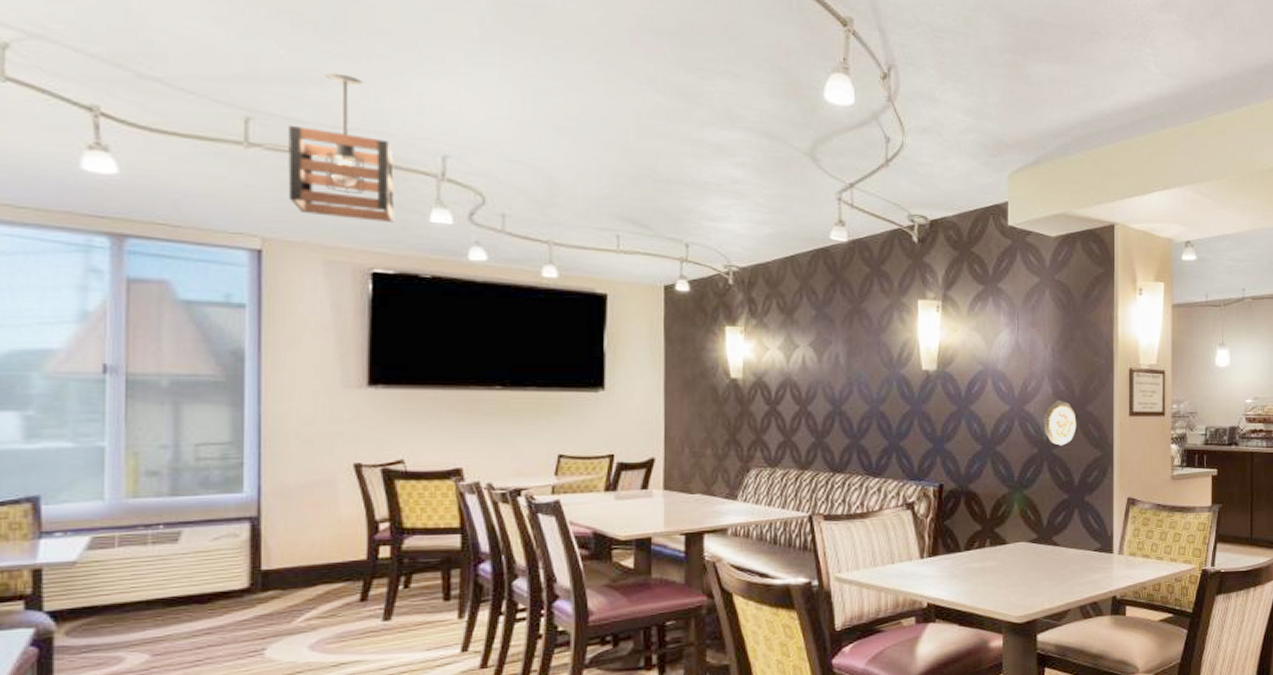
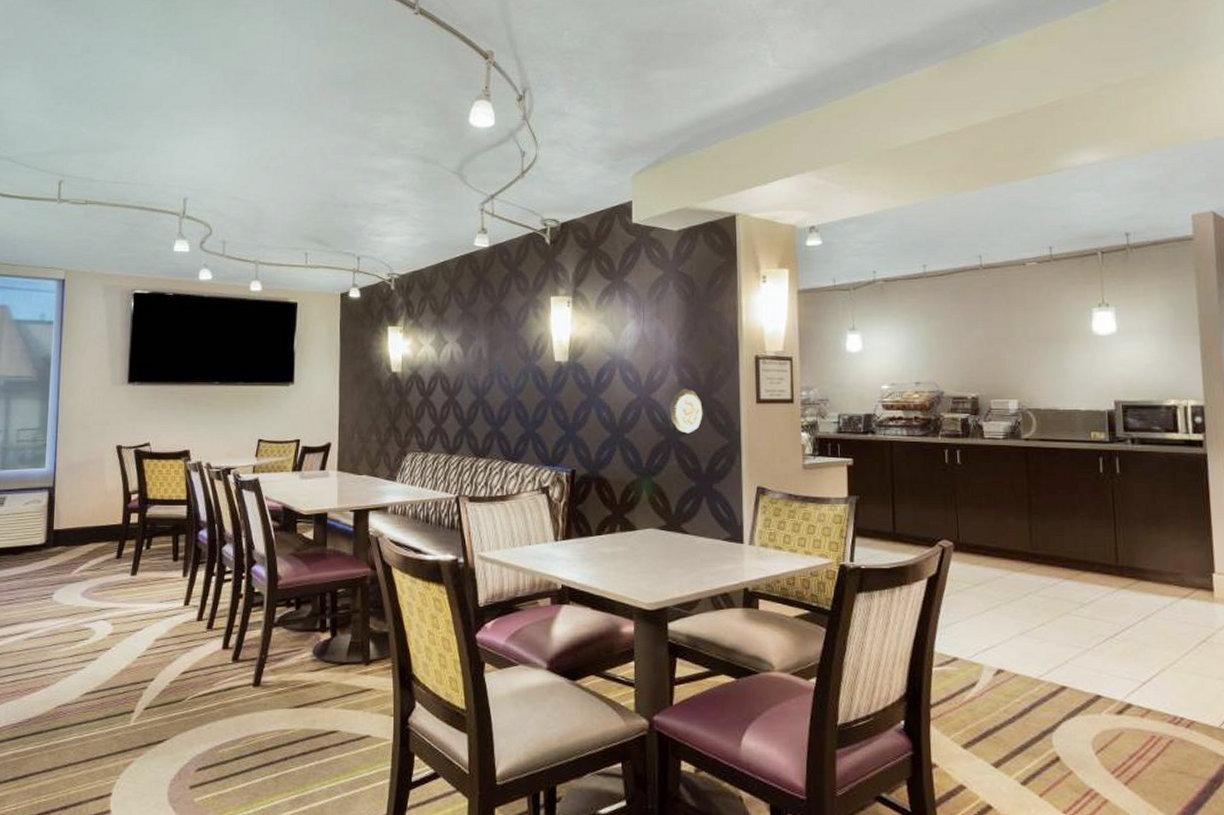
pendant light: present [288,72,395,222] -> none [83,141,152,253]

